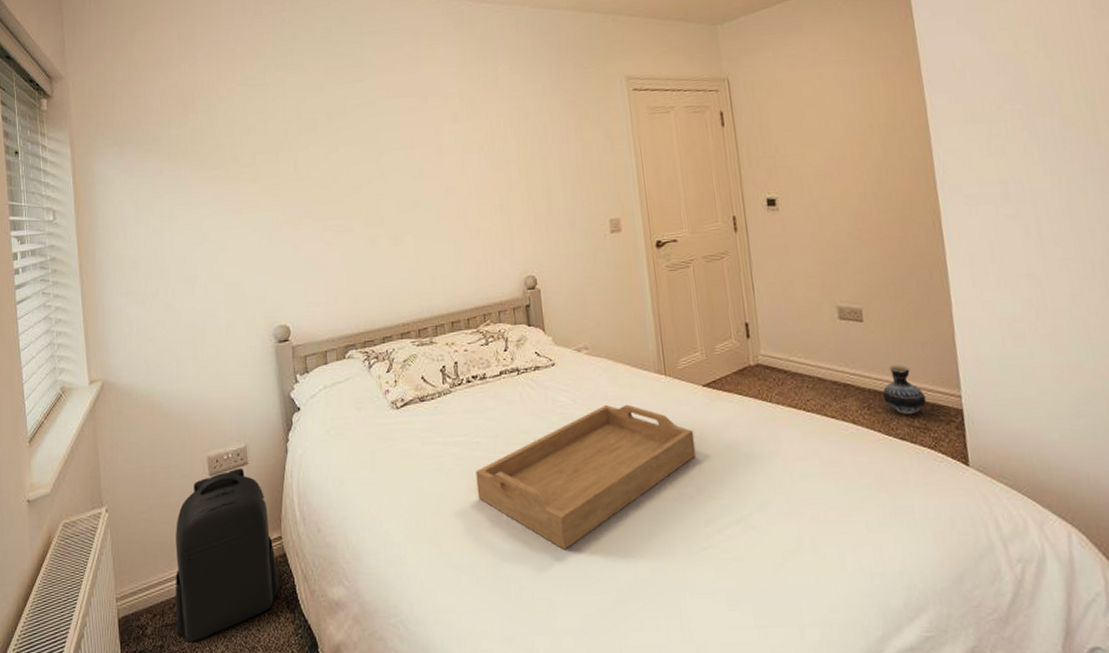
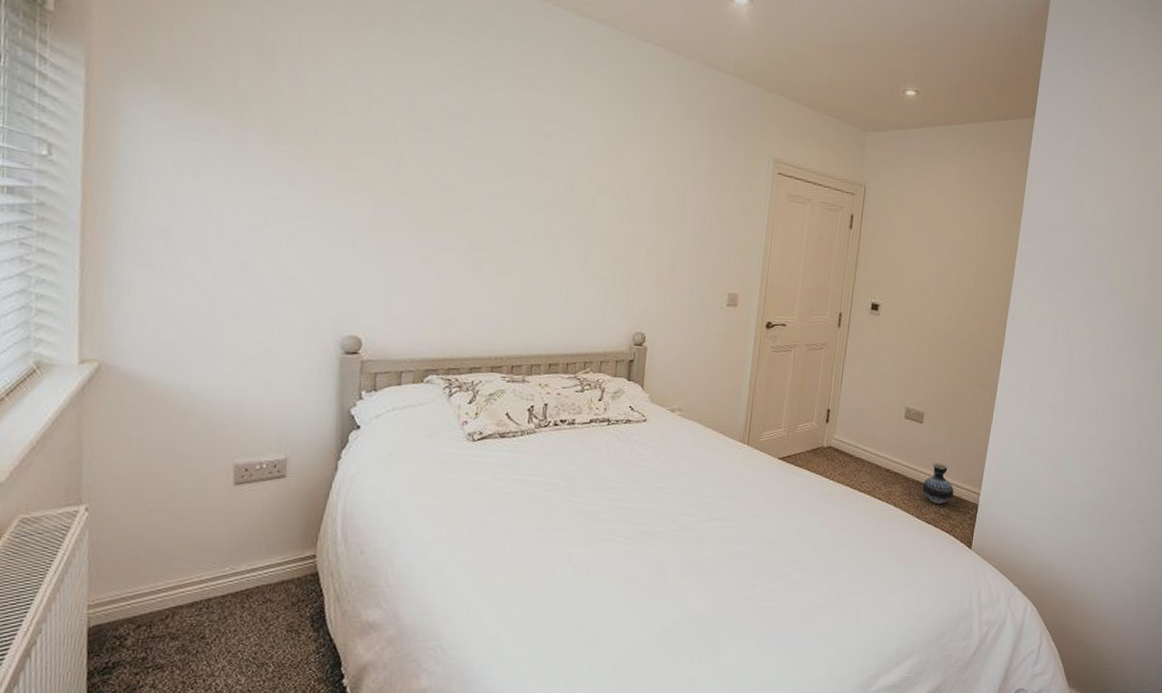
backpack: present [175,467,280,643] -> none [165,480,306,656]
serving tray: present [475,404,697,550] -> none [543,463,762,590]

